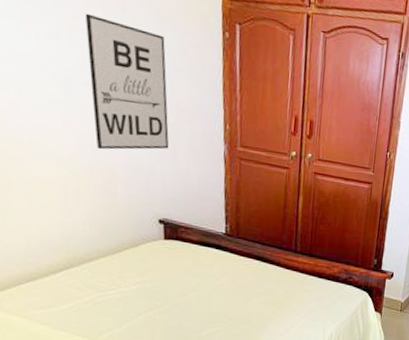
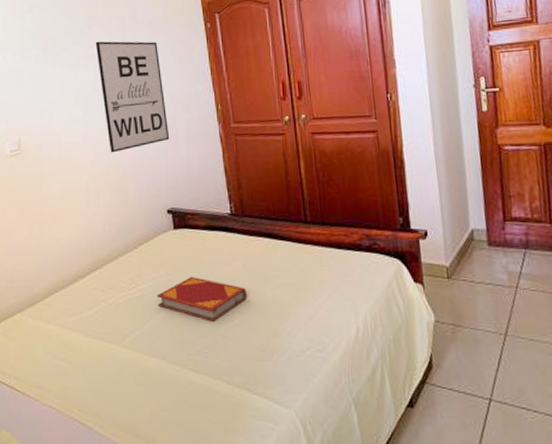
hardback book: none [139,285,231,327] -> present [157,276,247,322]

